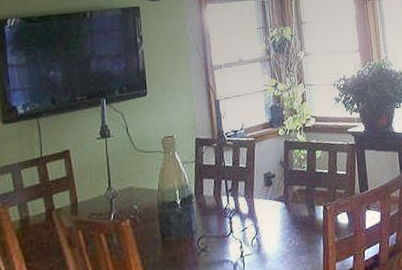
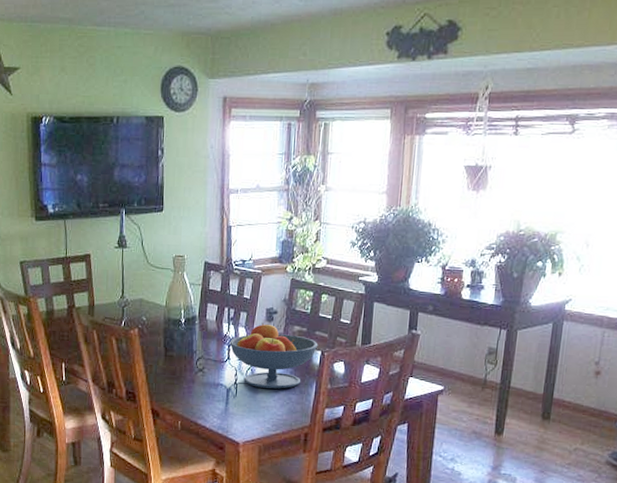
fruit bowl: none [230,188,320,256] -> present [229,322,318,389]

